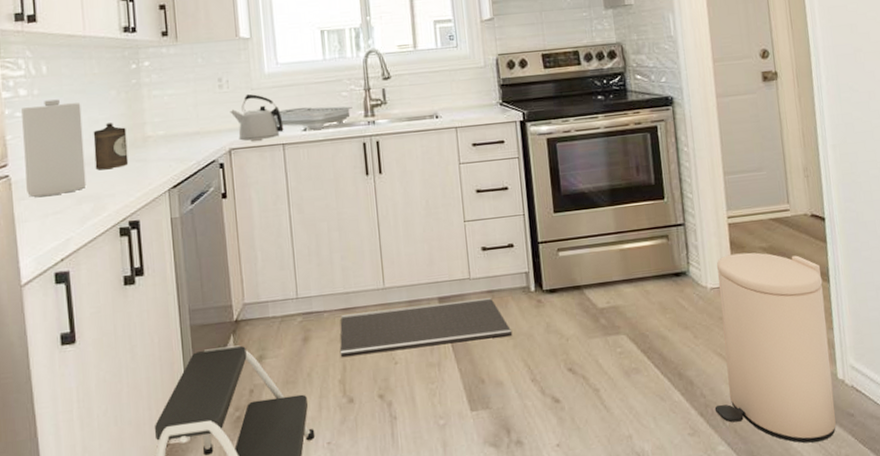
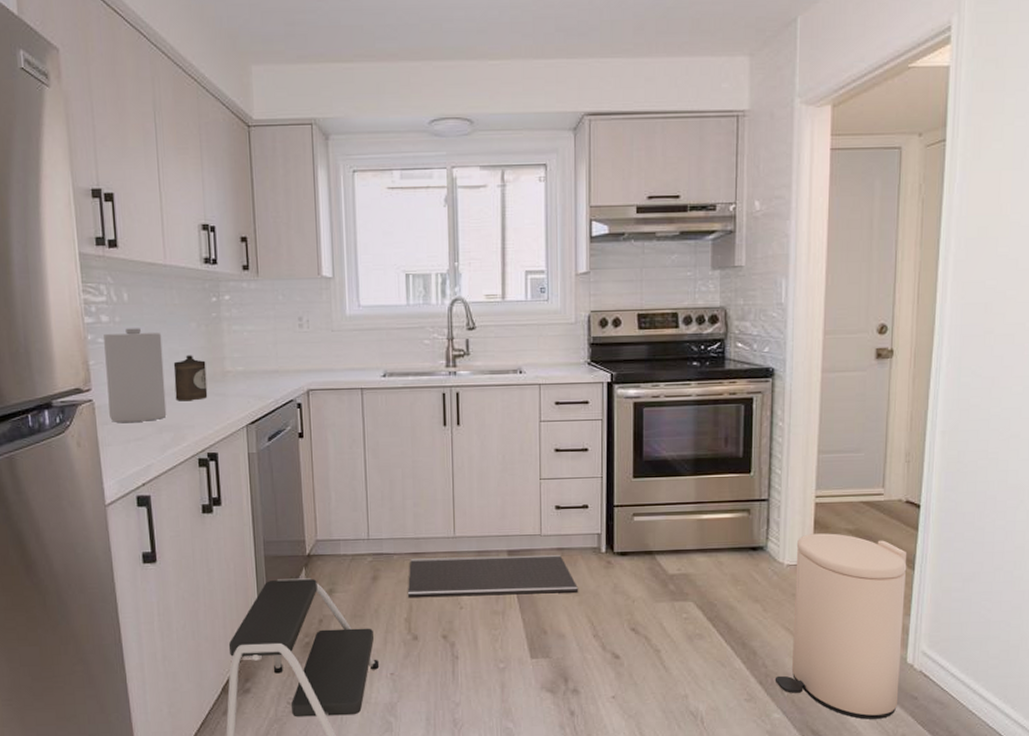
kettle: present [230,93,284,143] -> none [309,335,363,385]
dish rack: present [275,106,352,130] -> none [354,352,434,376]

